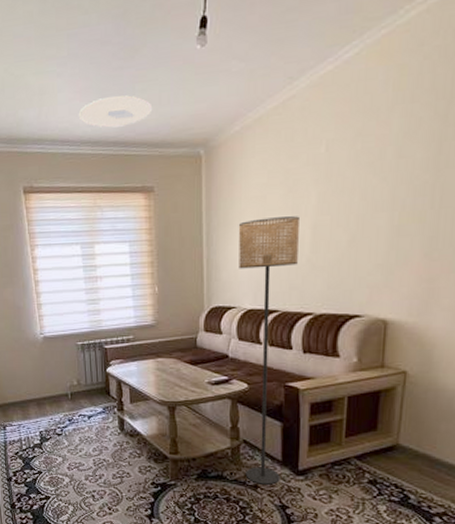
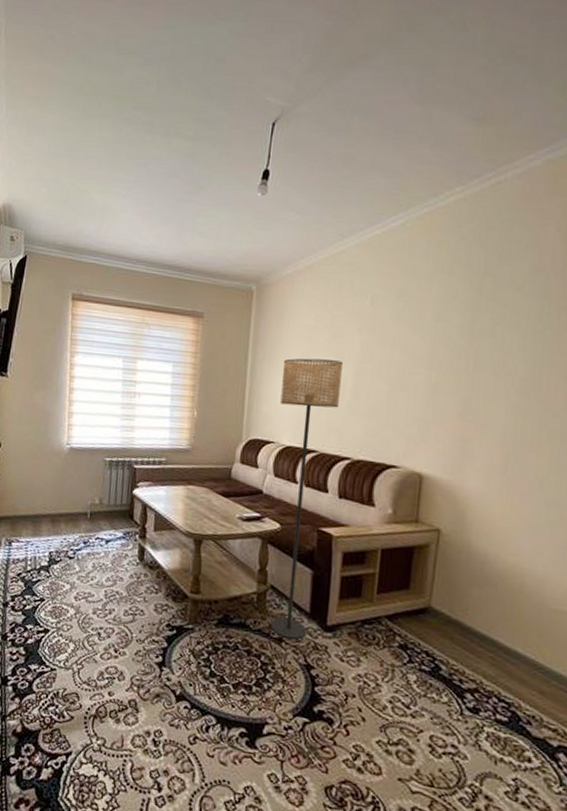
ceiling light: present [78,95,153,128] -> none [137,223,211,253]

